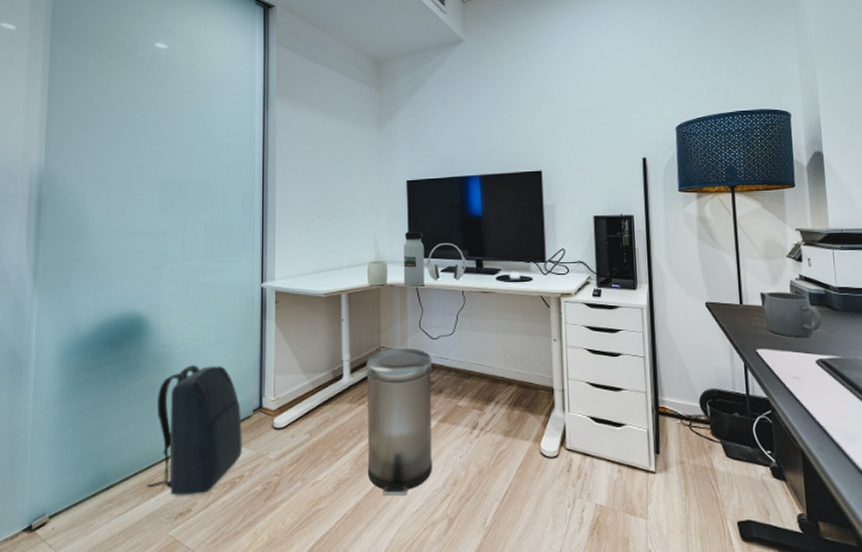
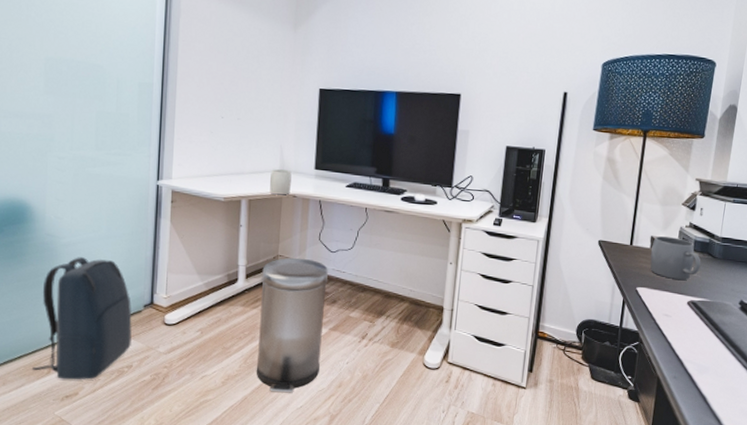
water bottle: present [403,232,425,288] -> none [307,143,331,201]
headphones: present [426,242,467,281] -> none [331,157,373,197]

